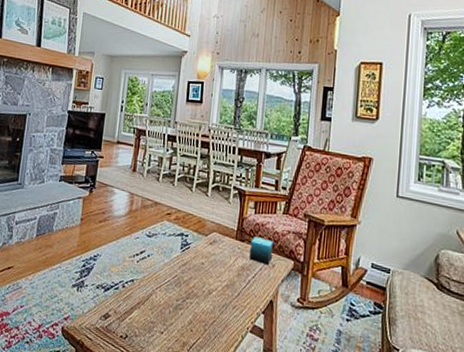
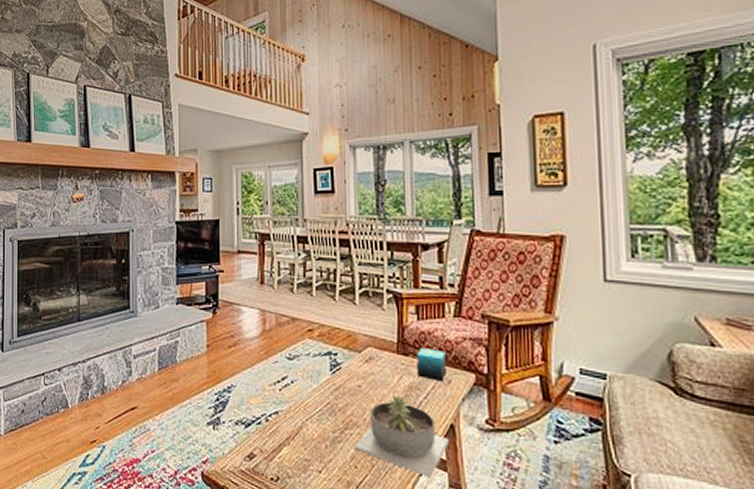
succulent planter: none [192,272,267,344] -> present [354,394,449,479]

